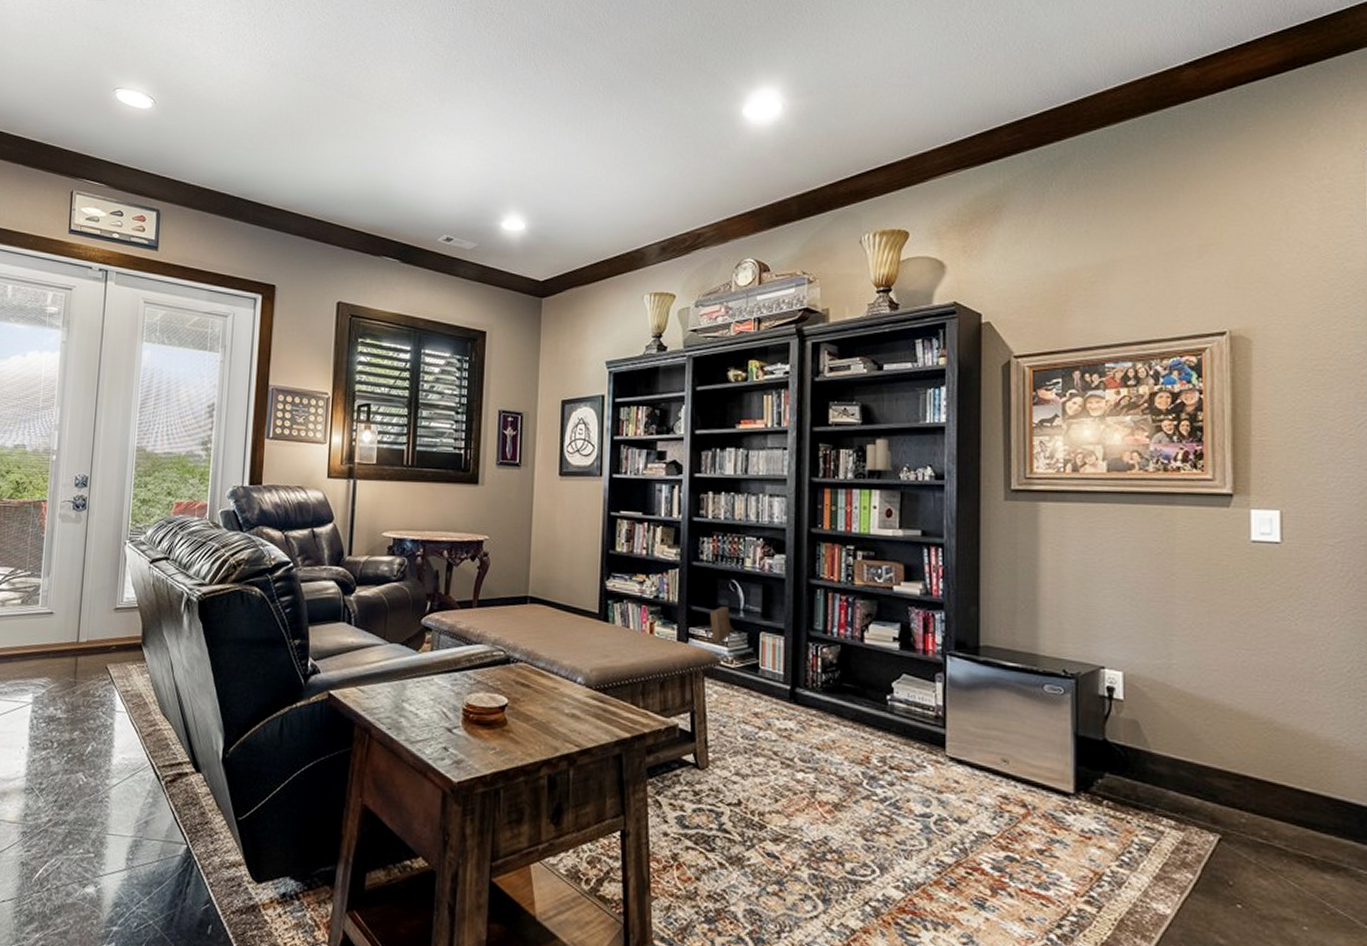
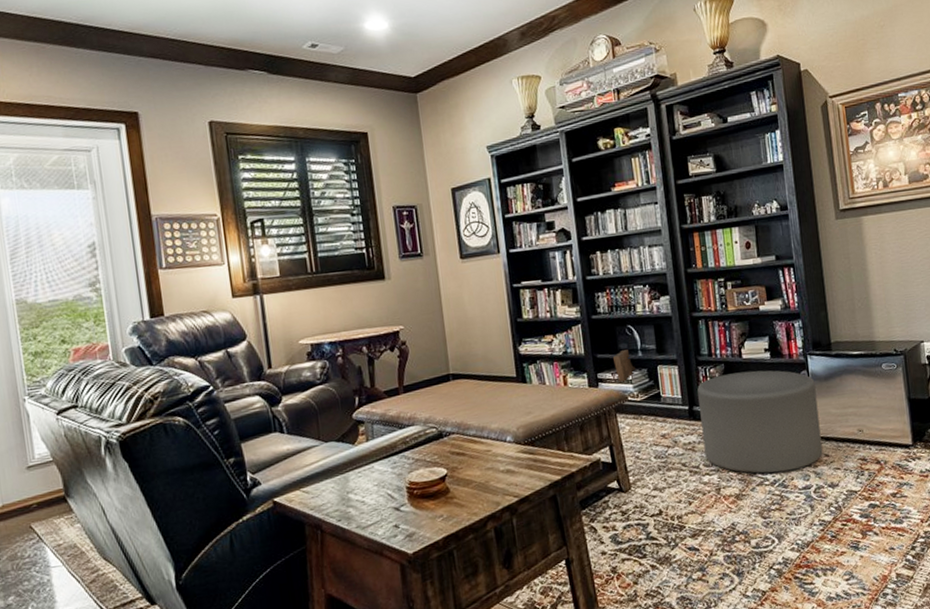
pouf: none [803,657,953,791] -> present [697,370,823,474]
candle: present [865,437,893,471] -> none [723,181,747,211]

